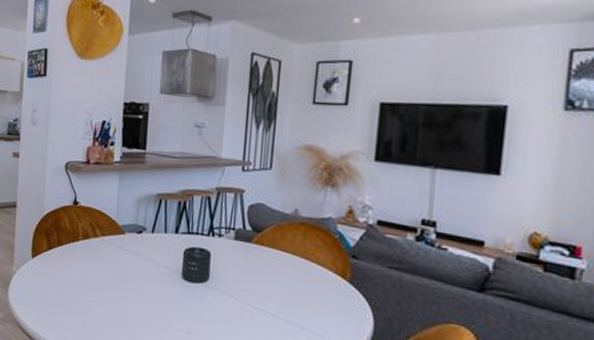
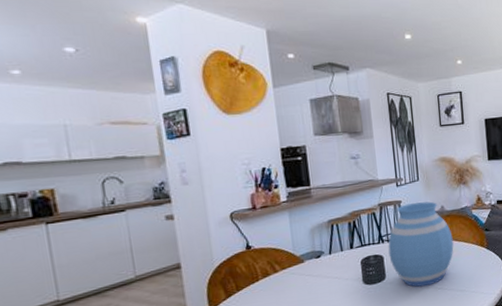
vase: none [217,195,304,307] -> present [388,201,454,287]

